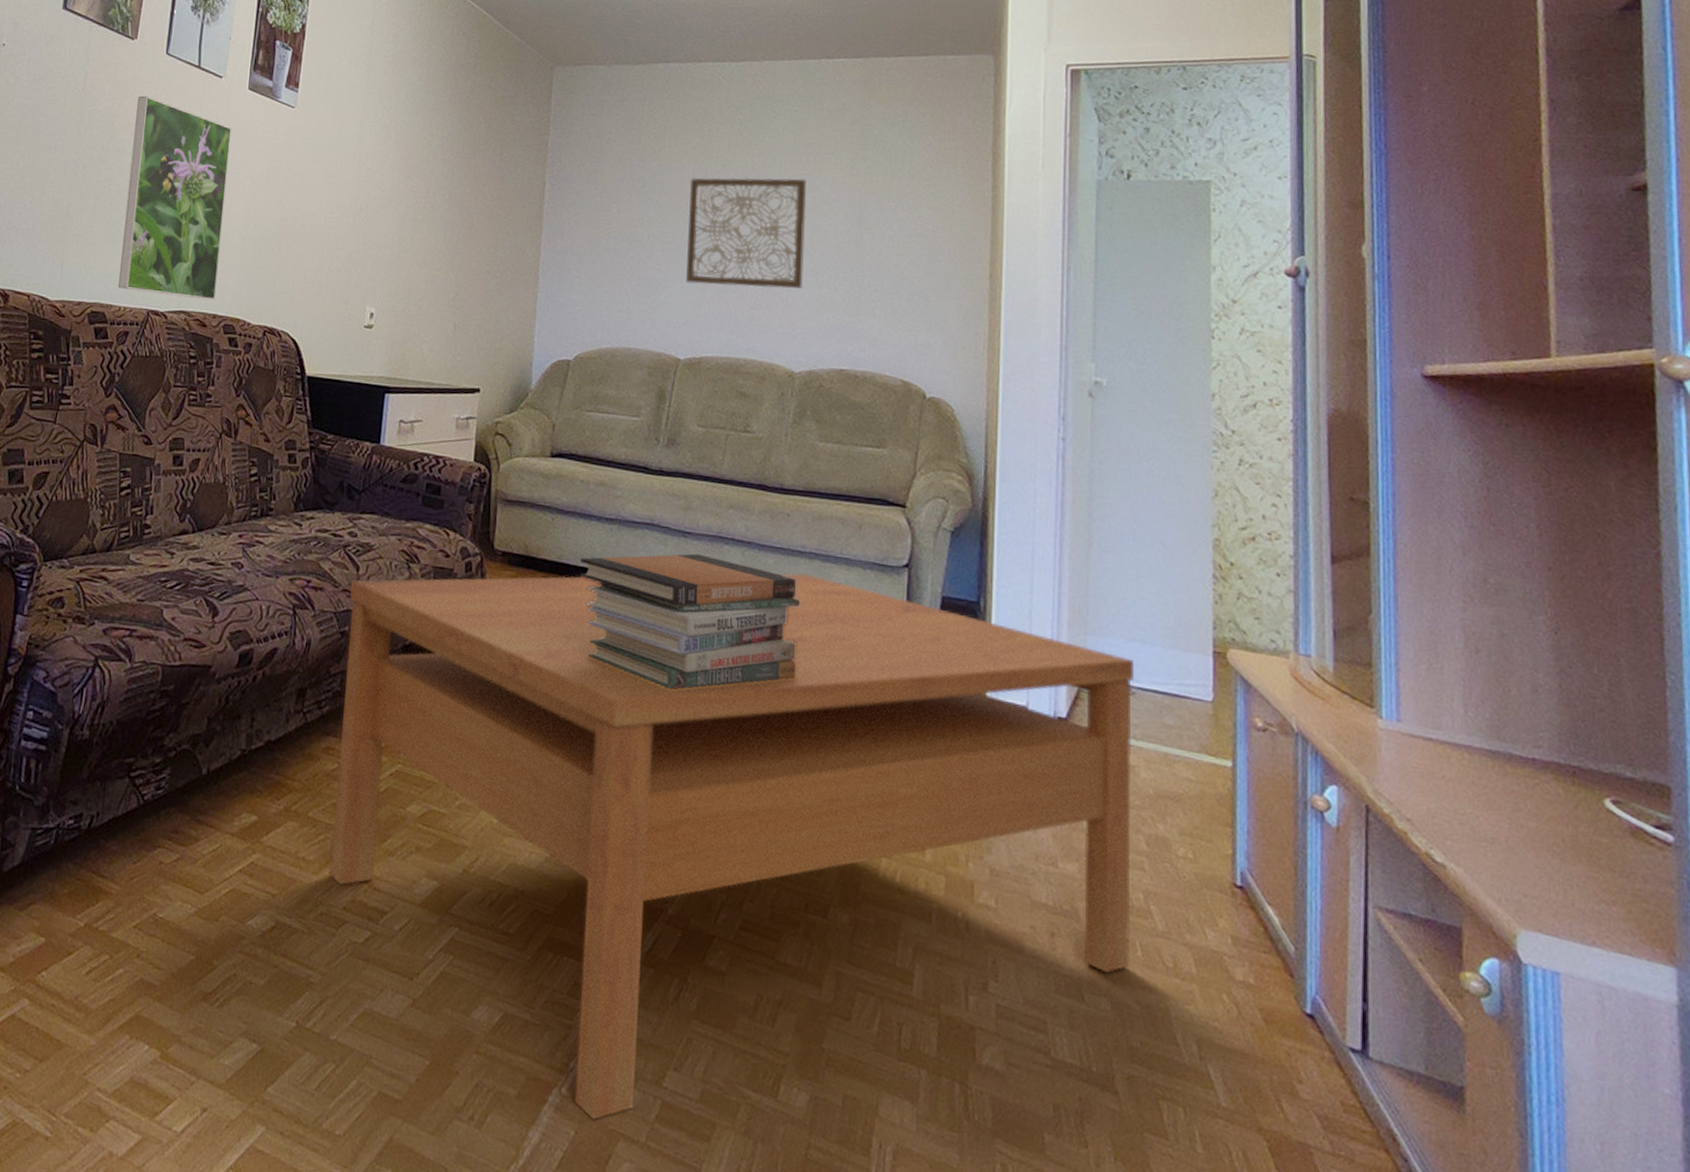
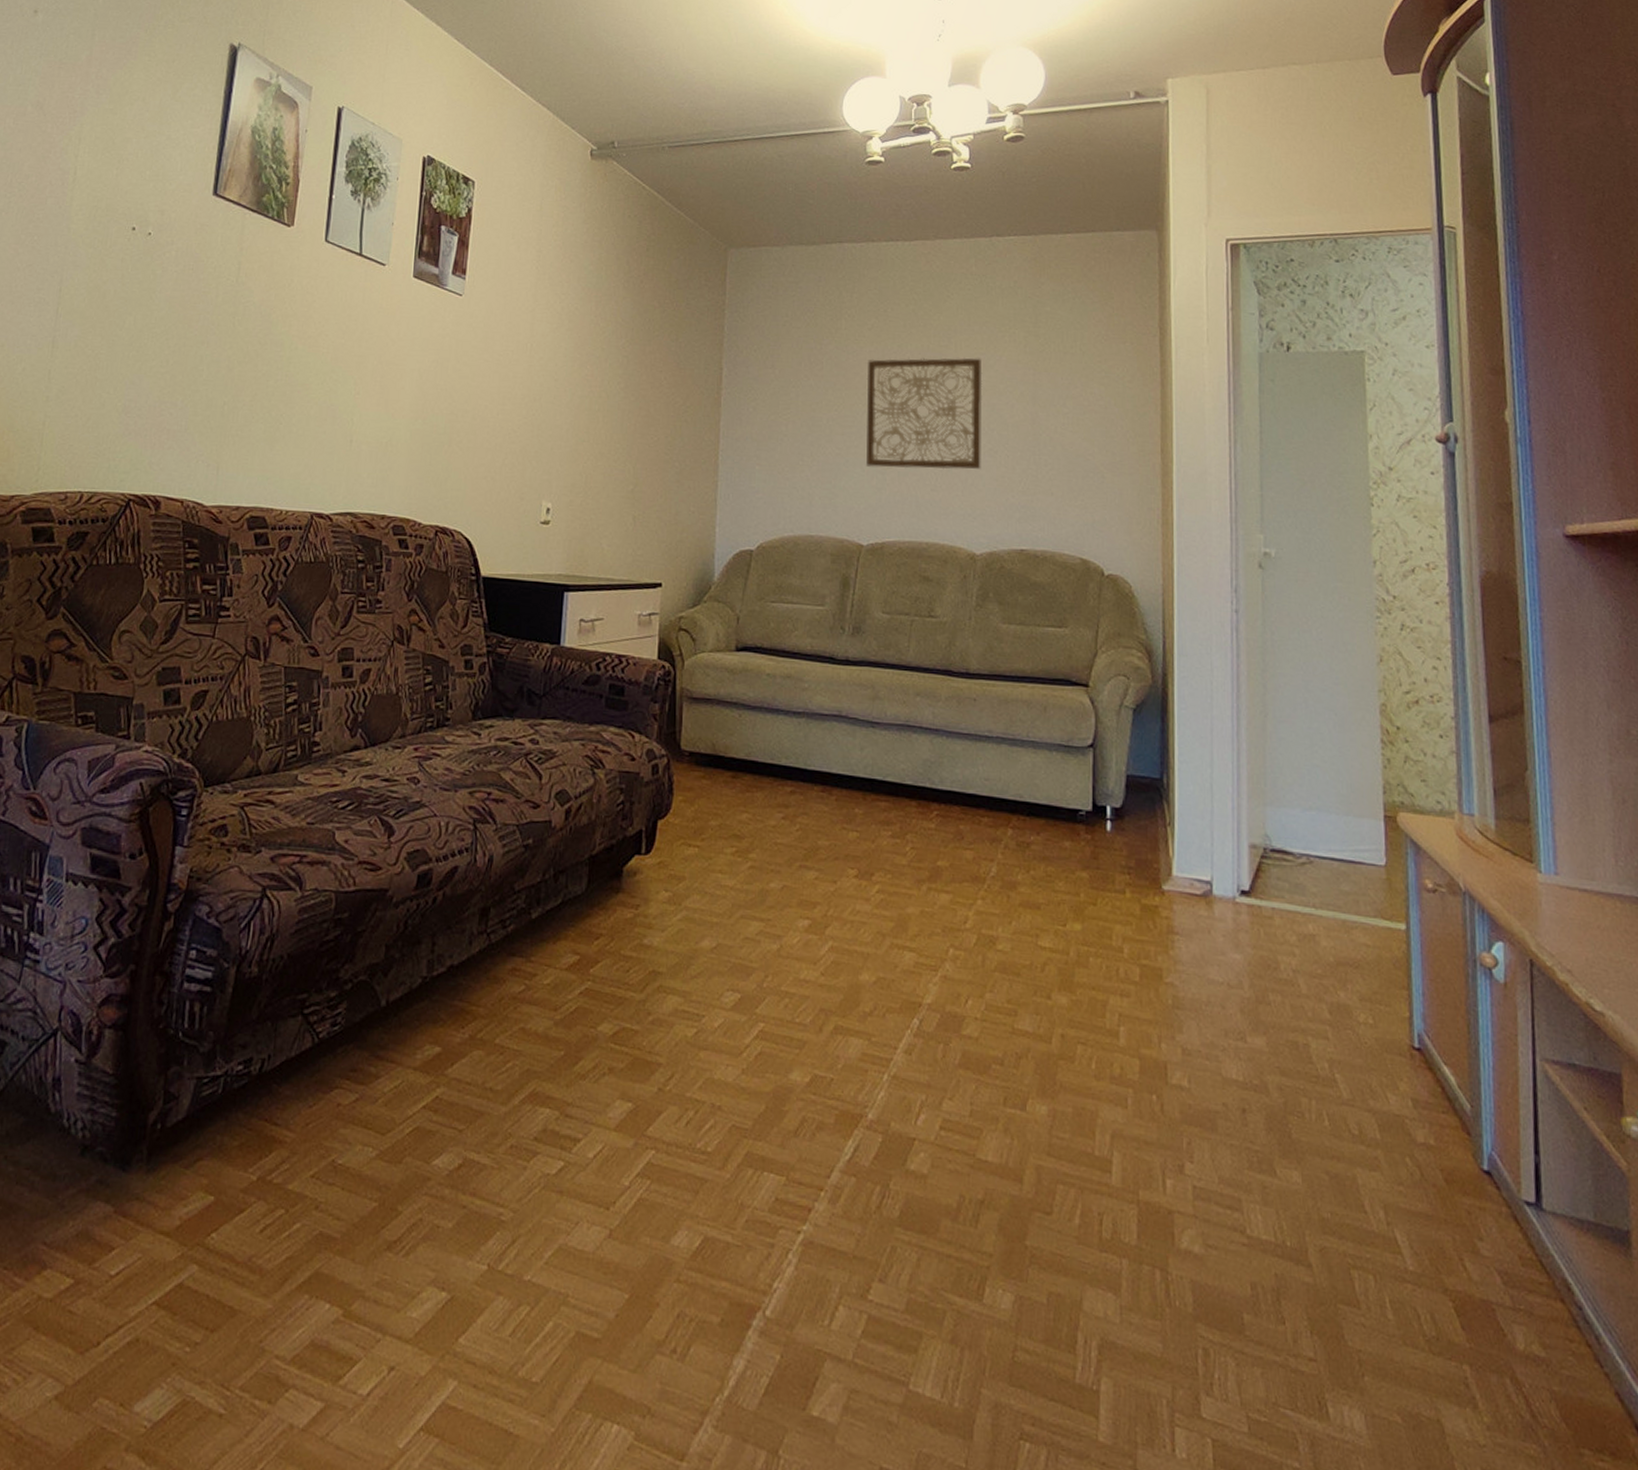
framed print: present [118,95,232,301] -> none [279,286,396,501]
coffee table: present [329,573,1134,1120] -> none [519,758,1318,1341]
book stack: present [579,553,801,691] -> none [768,744,989,887]

